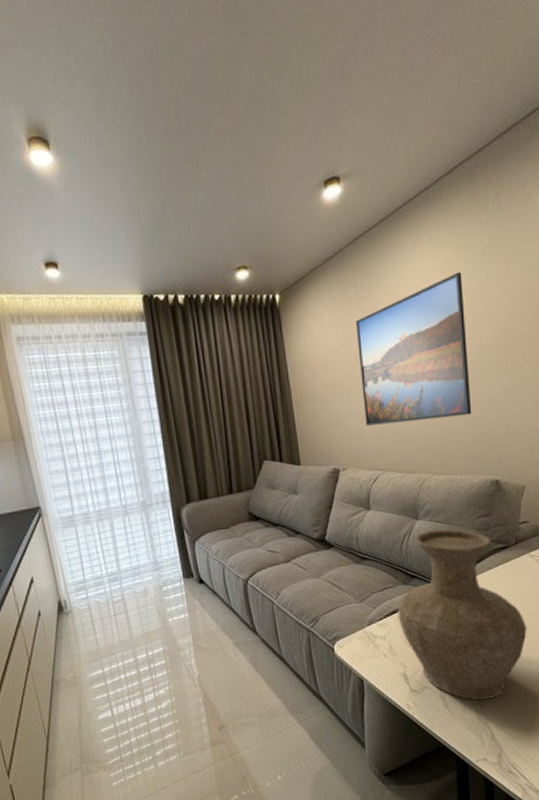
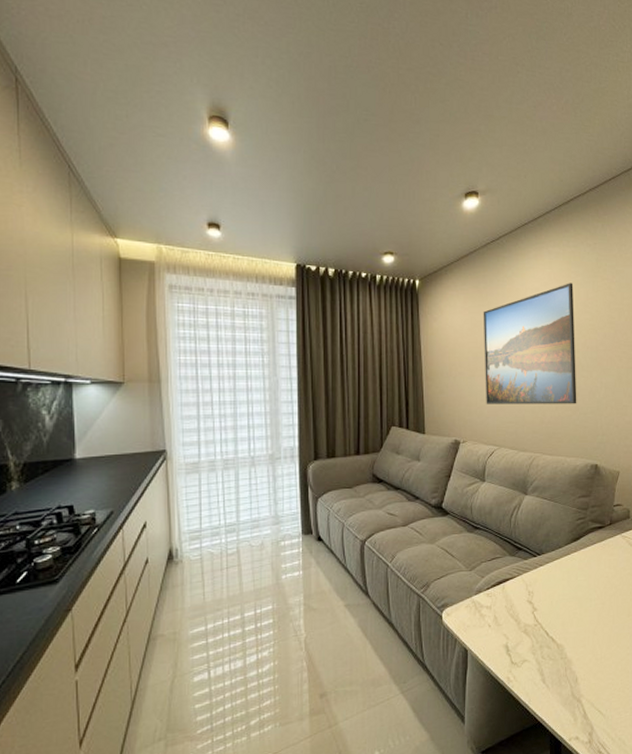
vase: present [397,529,527,701] -> none [504,505,618,676]

